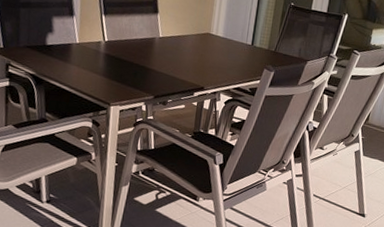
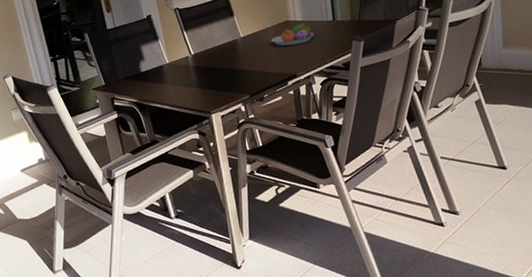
fruit bowl: none [188,39,231,59] -> present [270,22,315,46]

